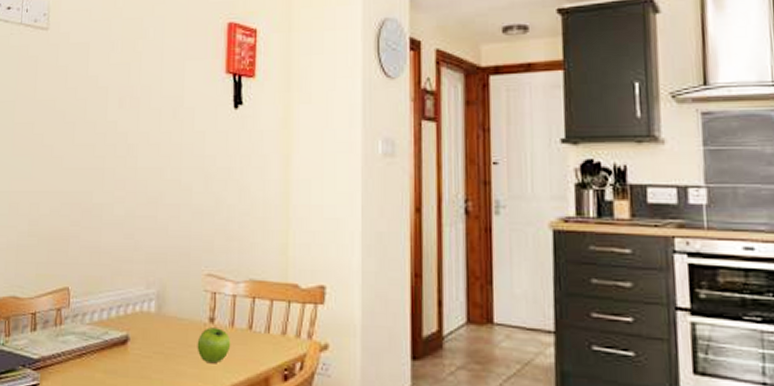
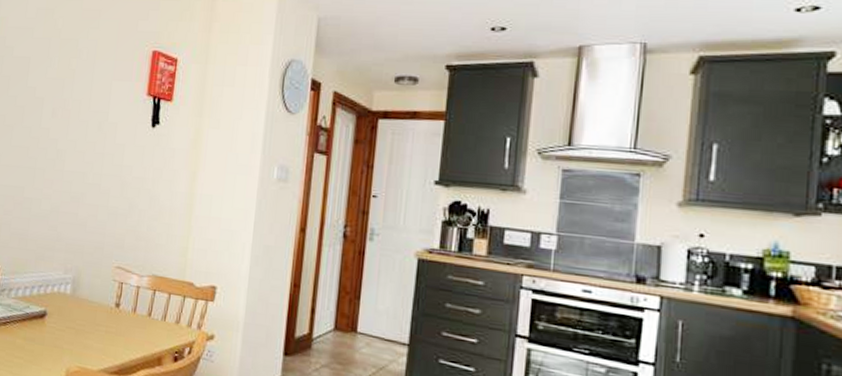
fruit: present [197,327,231,364] -> none [103,311,133,342]

